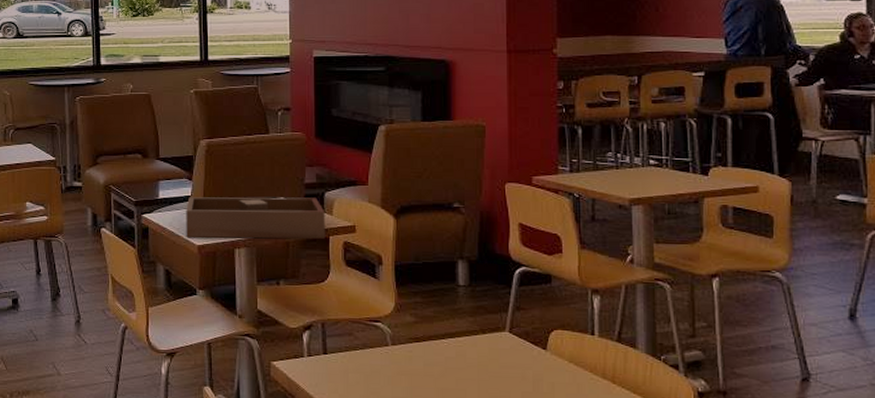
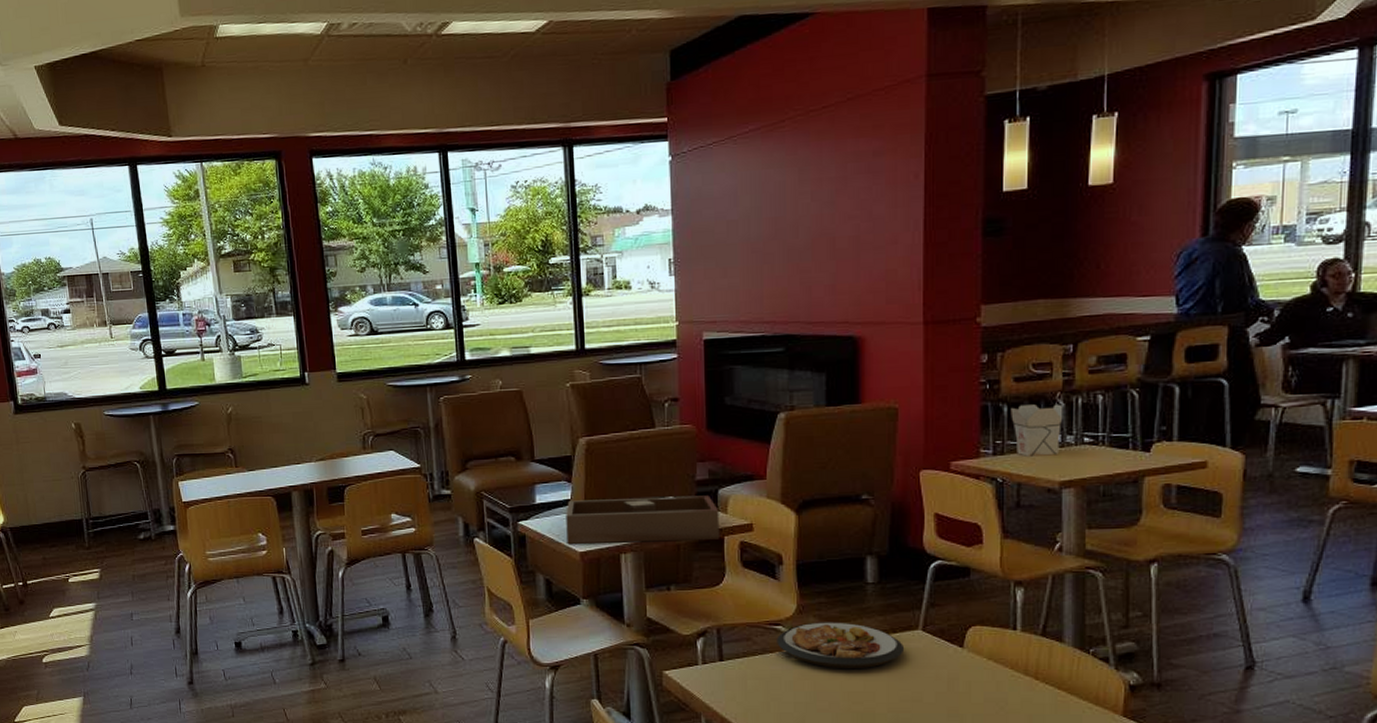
plate: none [376,320,493,367] -> present [777,622,905,669]
takeout container: none [585,128,631,176] -> present [1011,404,1064,458]

